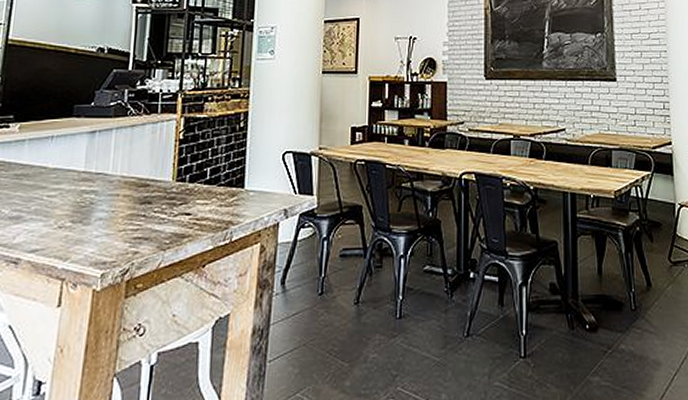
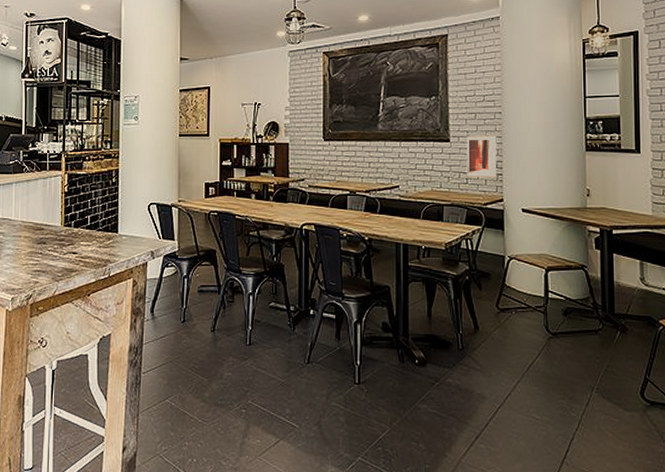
wall art: none [633,74,664,120] -> present [467,135,497,178]

